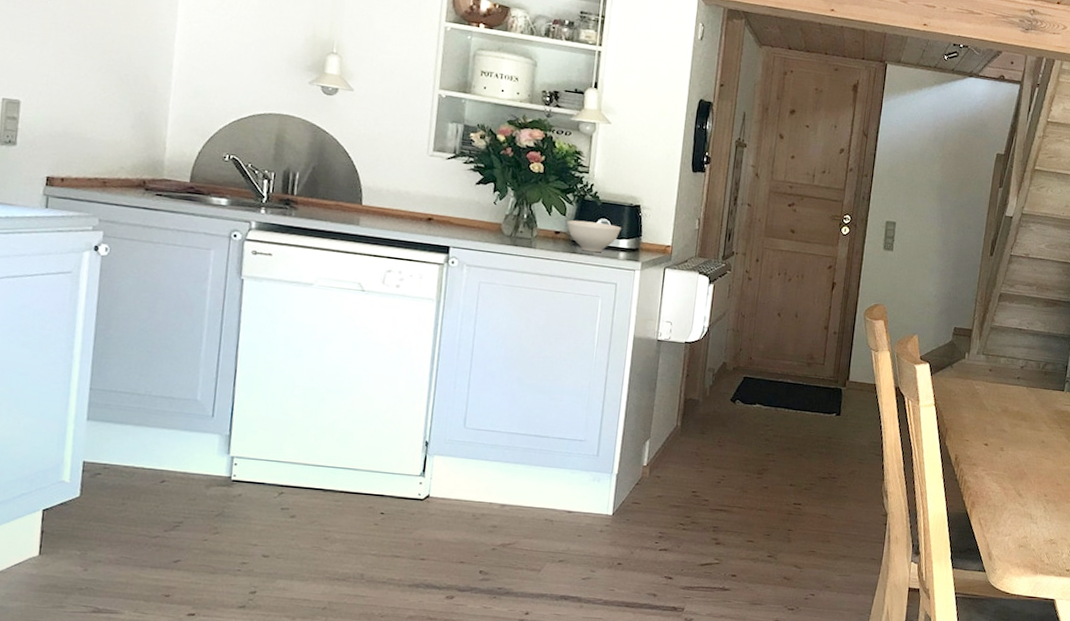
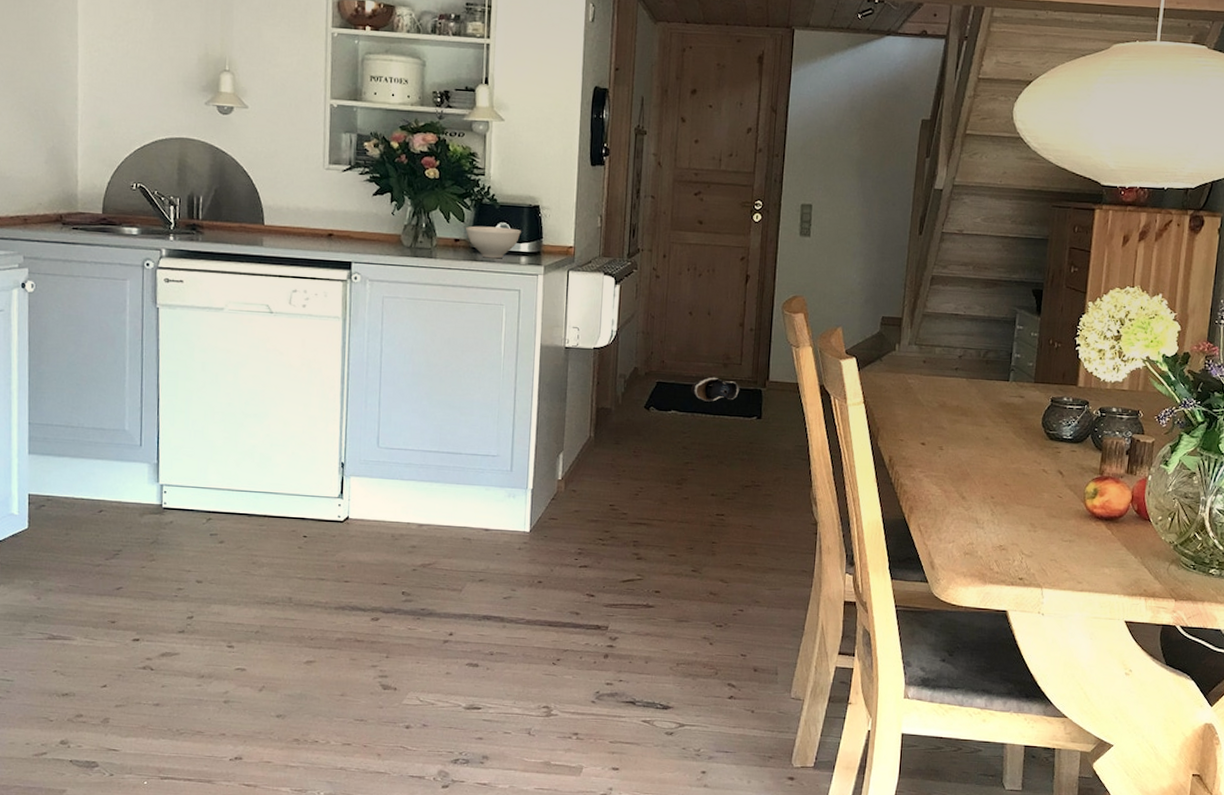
shoe: none [775,374,822,398] -> present [691,377,740,402]

